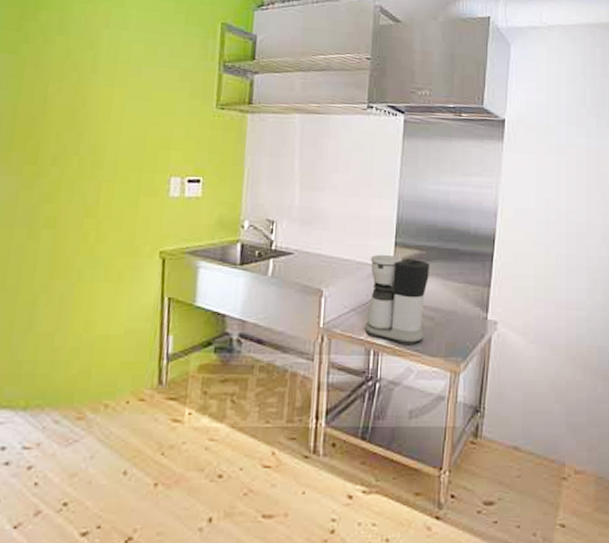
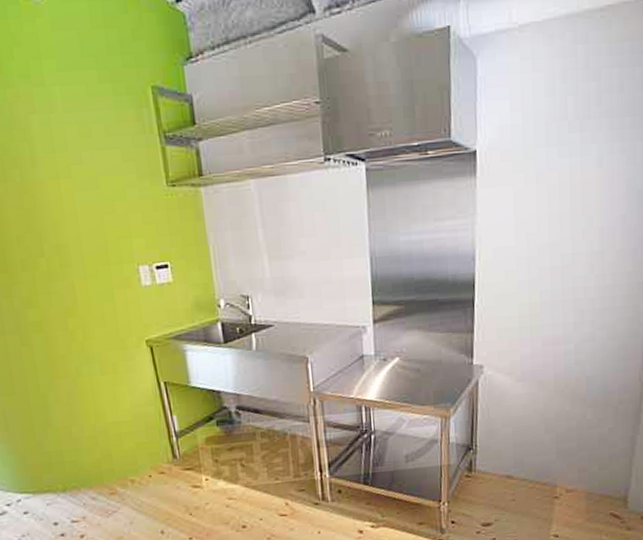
coffee maker: present [364,254,429,346] -> none [350,314,412,398]

